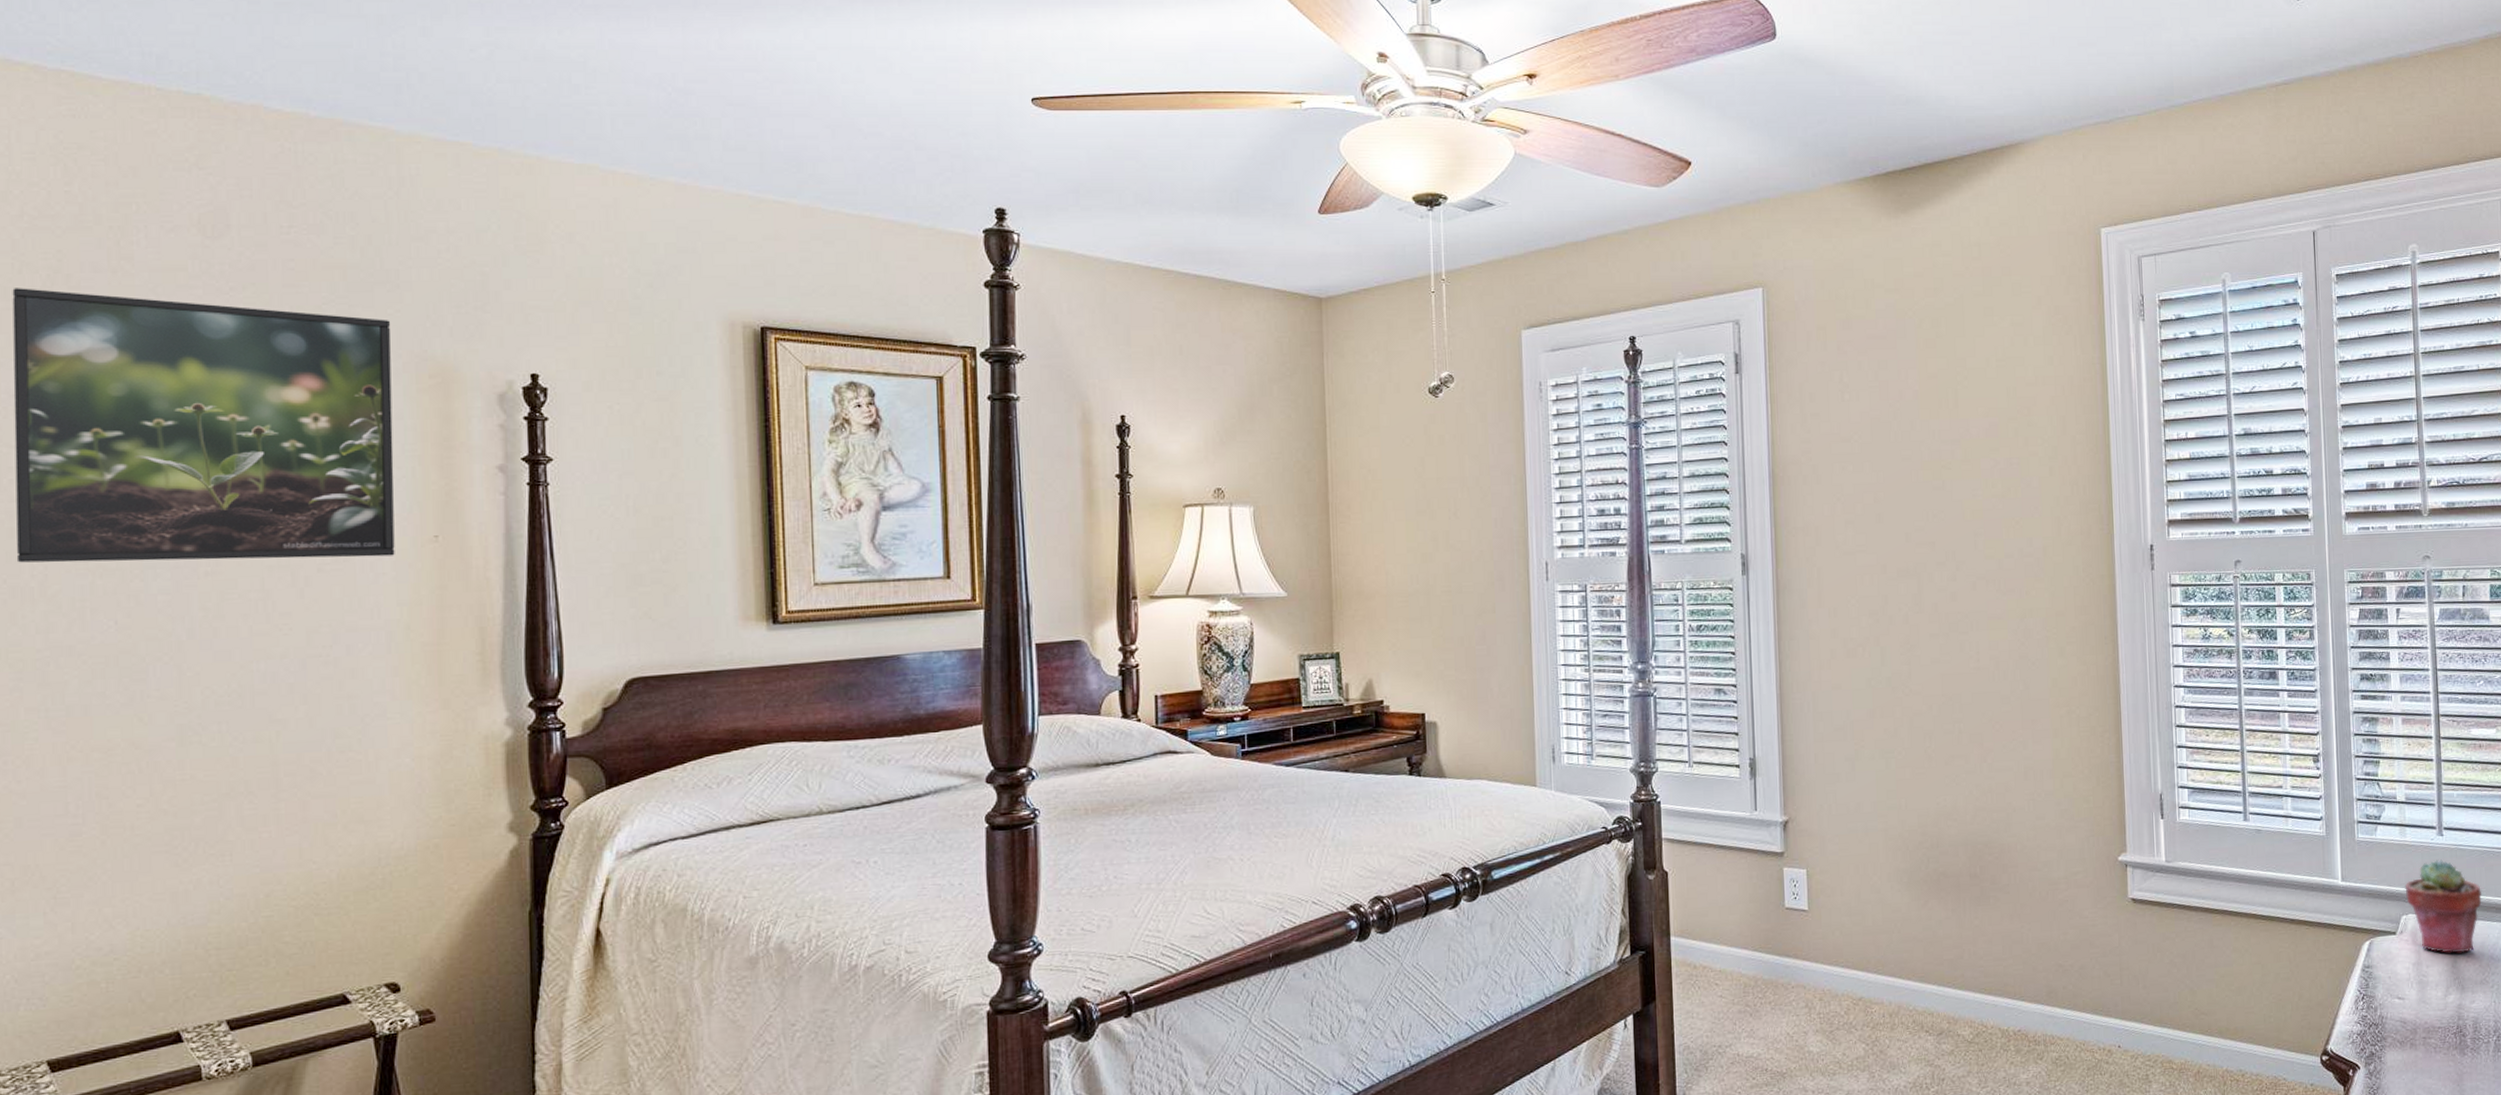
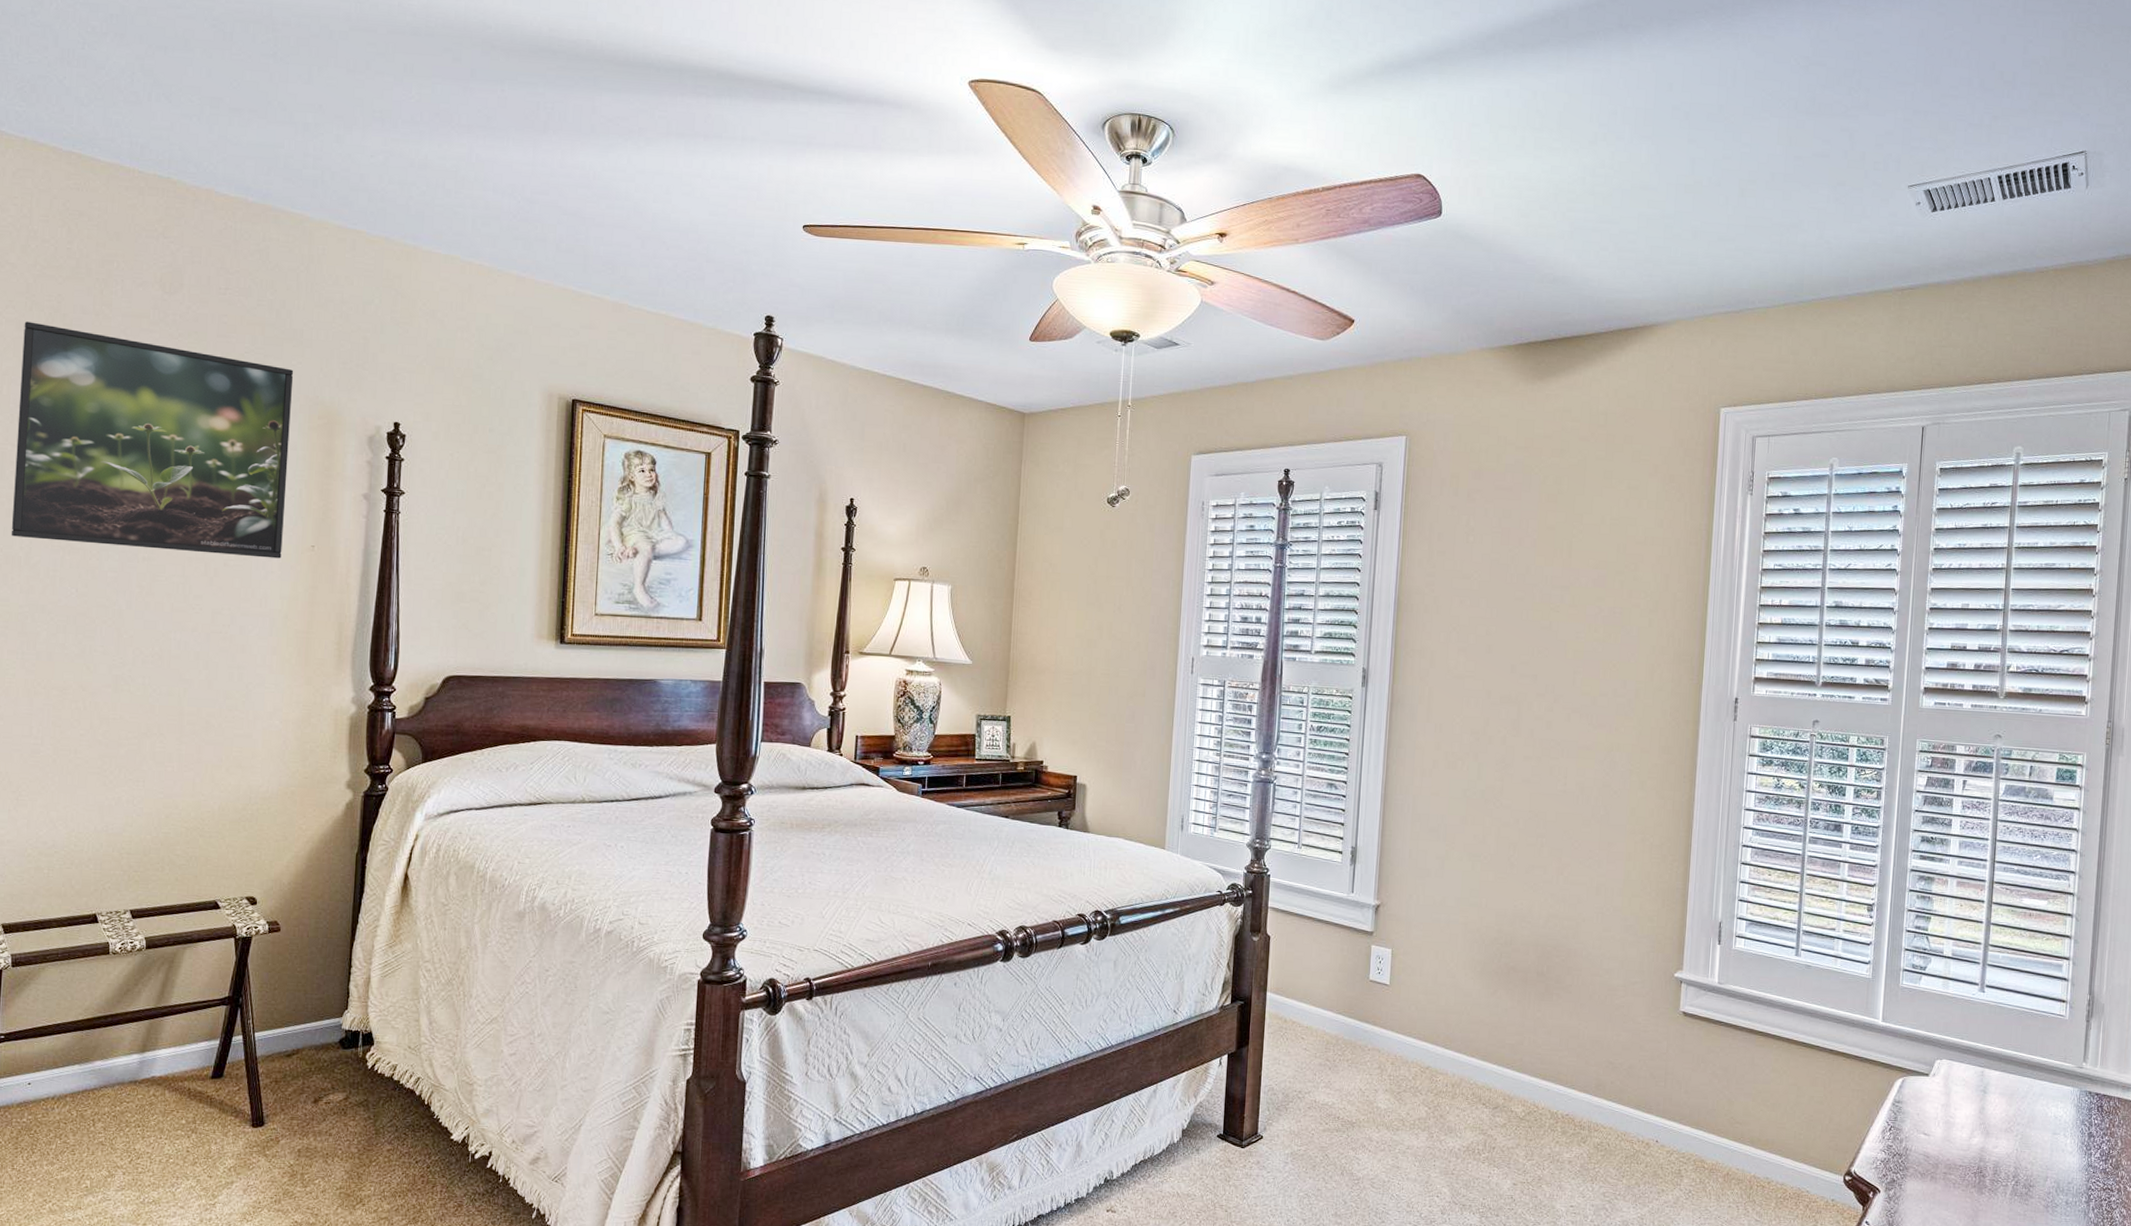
potted succulent: present [2405,859,2482,954] -> none [1942,1013,2016,1102]

